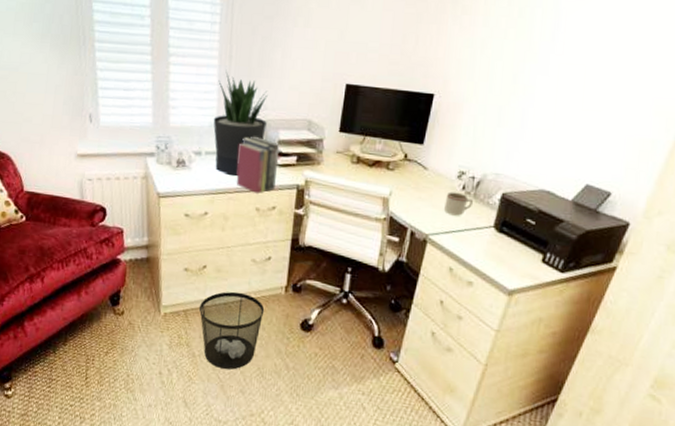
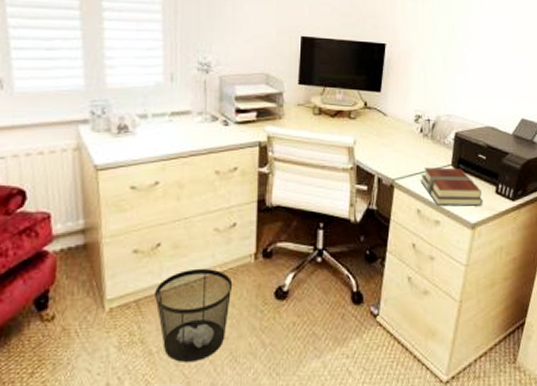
planter: present [213,71,268,176] -> none [159,25,221,137]
books: present [236,136,280,195] -> none [190,93,238,156]
mug: present [443,191,473,217] -> none [405,135,431,159]
books: none [456,226,526,273] -> present [420,167,483,206]

